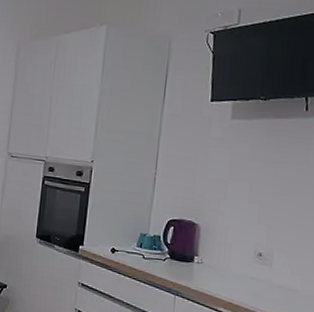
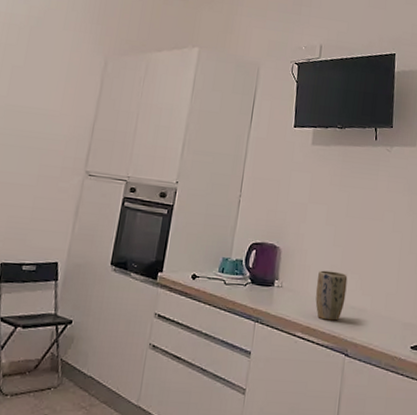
plant pot: none [238,248,274,299] -> present [315,270,348,321]

